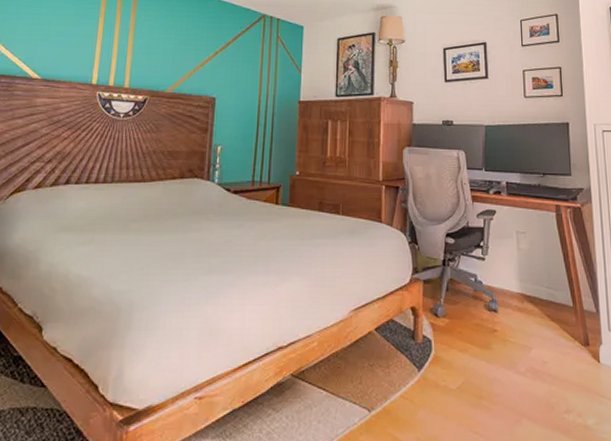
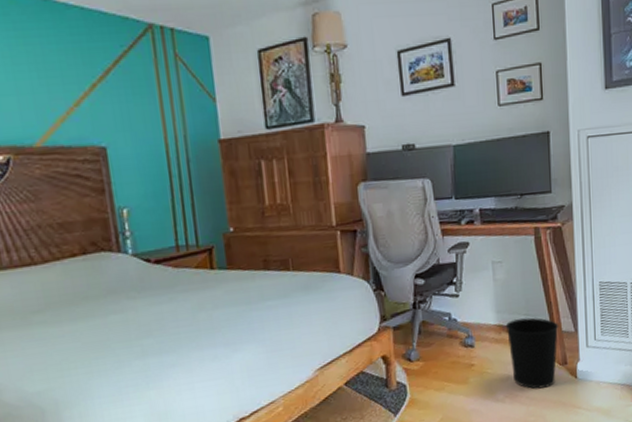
wastebasket: none [528,291,580,368] -> present [505,317,559,389]

